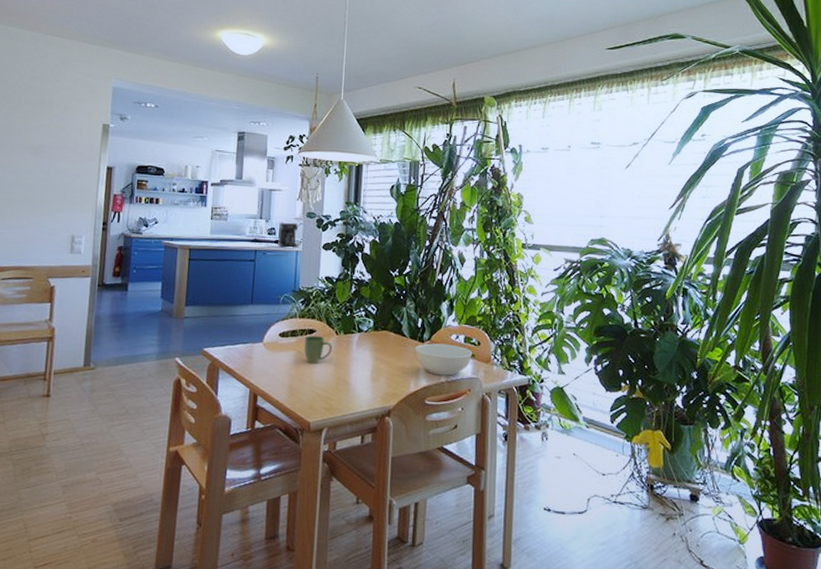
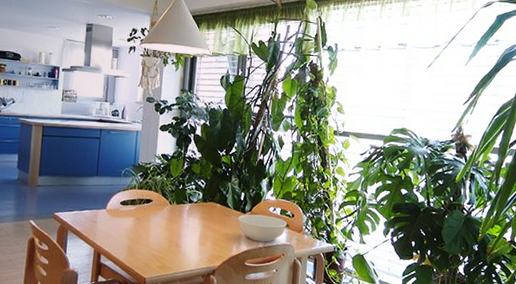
coffee maker: present [278,222,299,248] -> none [121,105,139,128]
mug: present [303,335,332,364] -> none [141,204,166,229]

